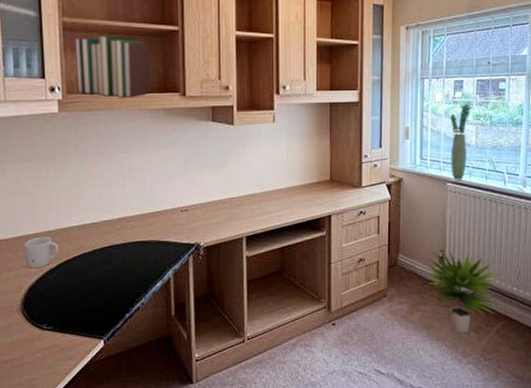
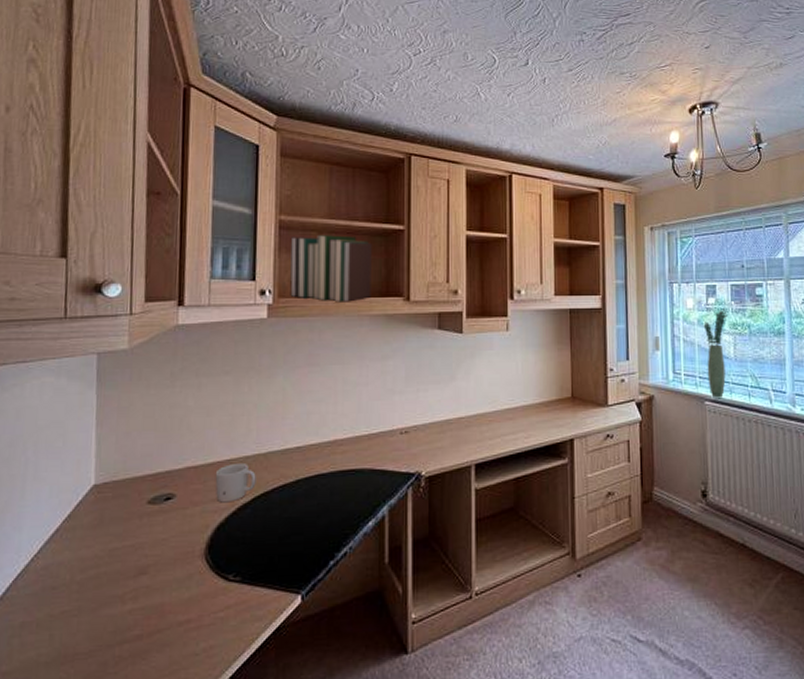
plant: present [424,249,505,333] -> none [685,480,783,588]

